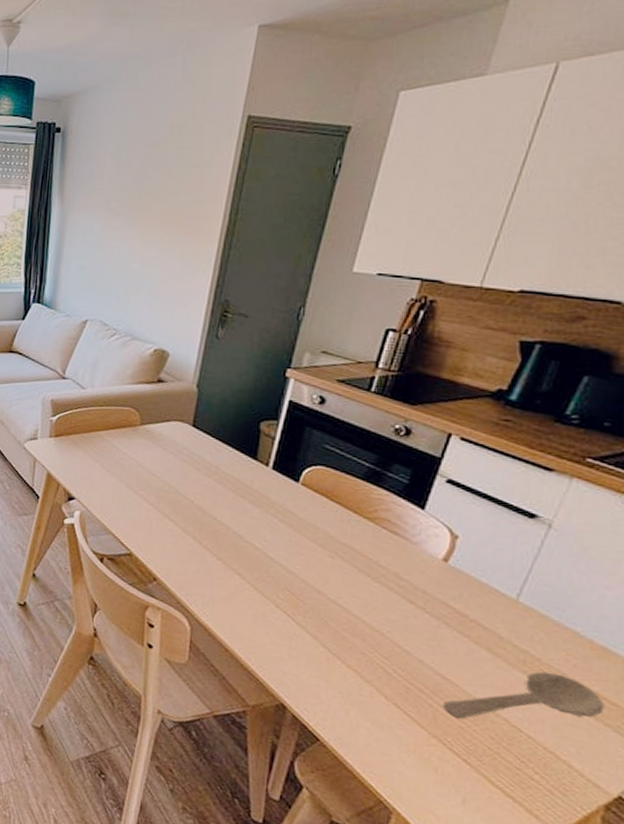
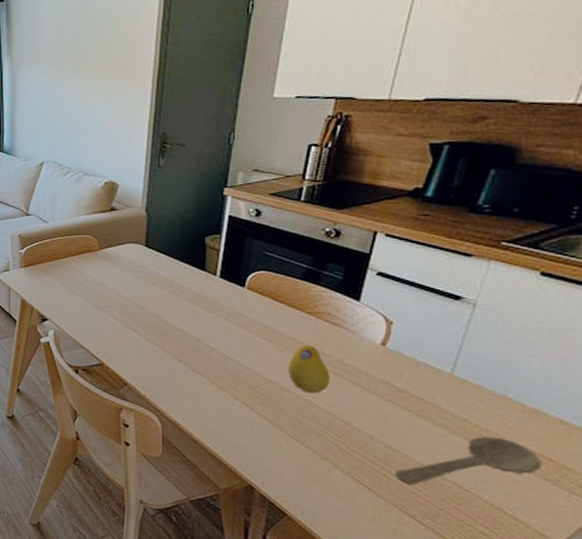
fruit: none [337,553,384,609] -> present [288,345,331,394]

